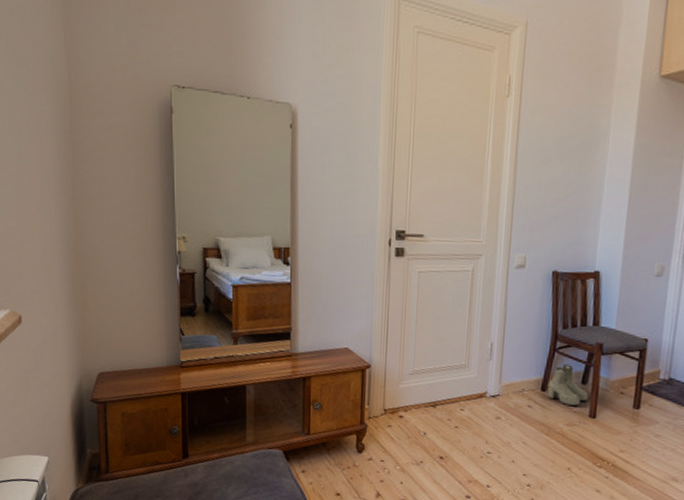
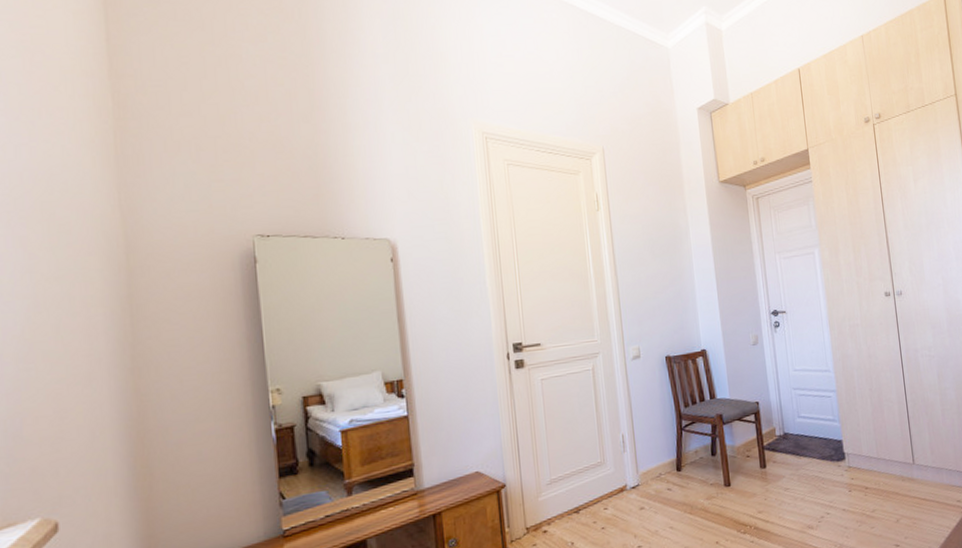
boots: present [548,364,588,406] -> none [682,440,720,480]

